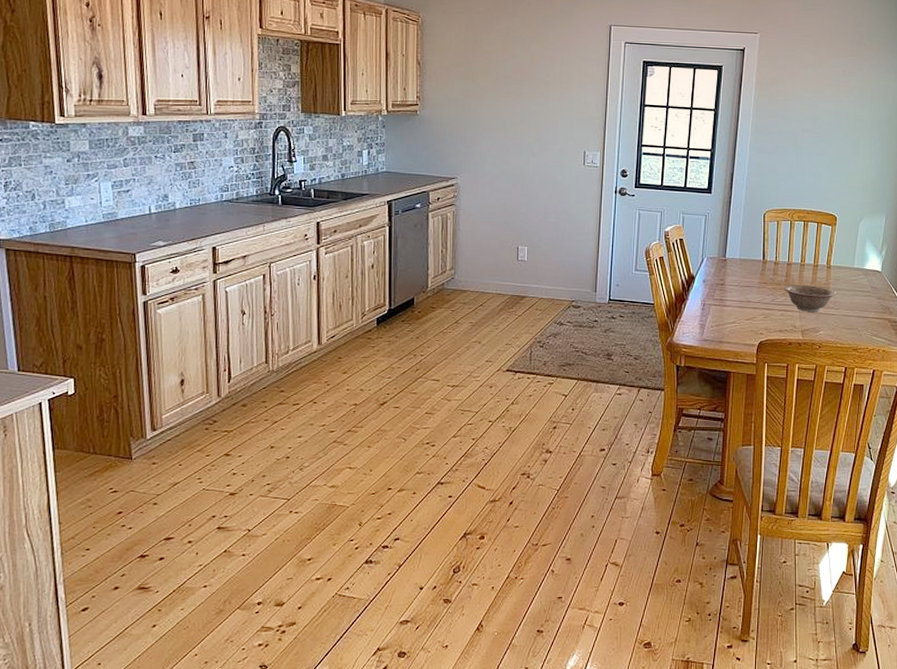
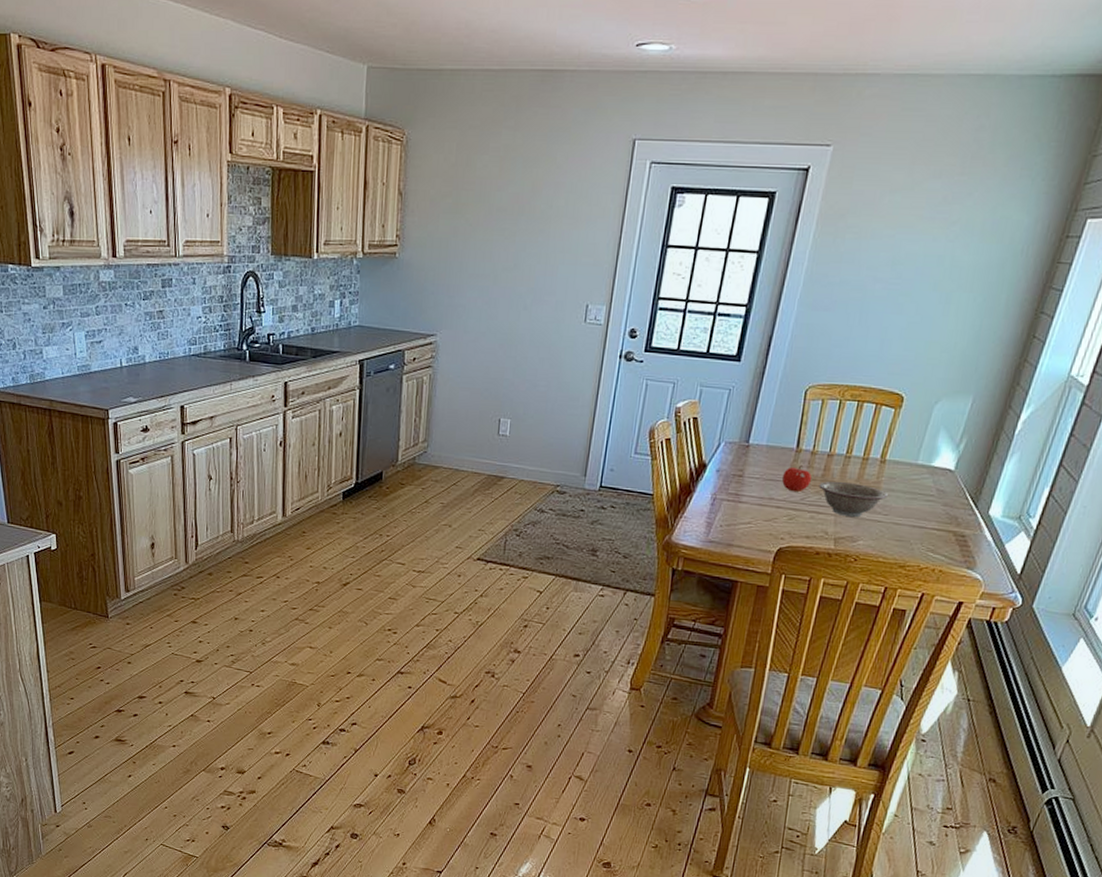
fruit: none [754,273,778,295] -> present [781,465,812,493]

